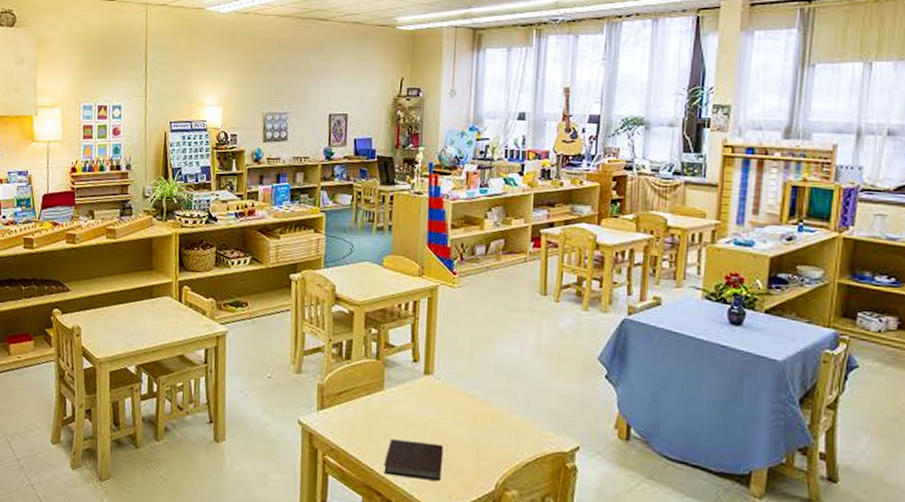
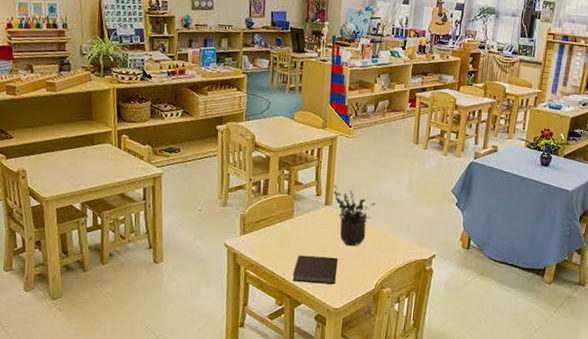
potted plant: none [435,347,492,430] -> present [333,184,376,246]

